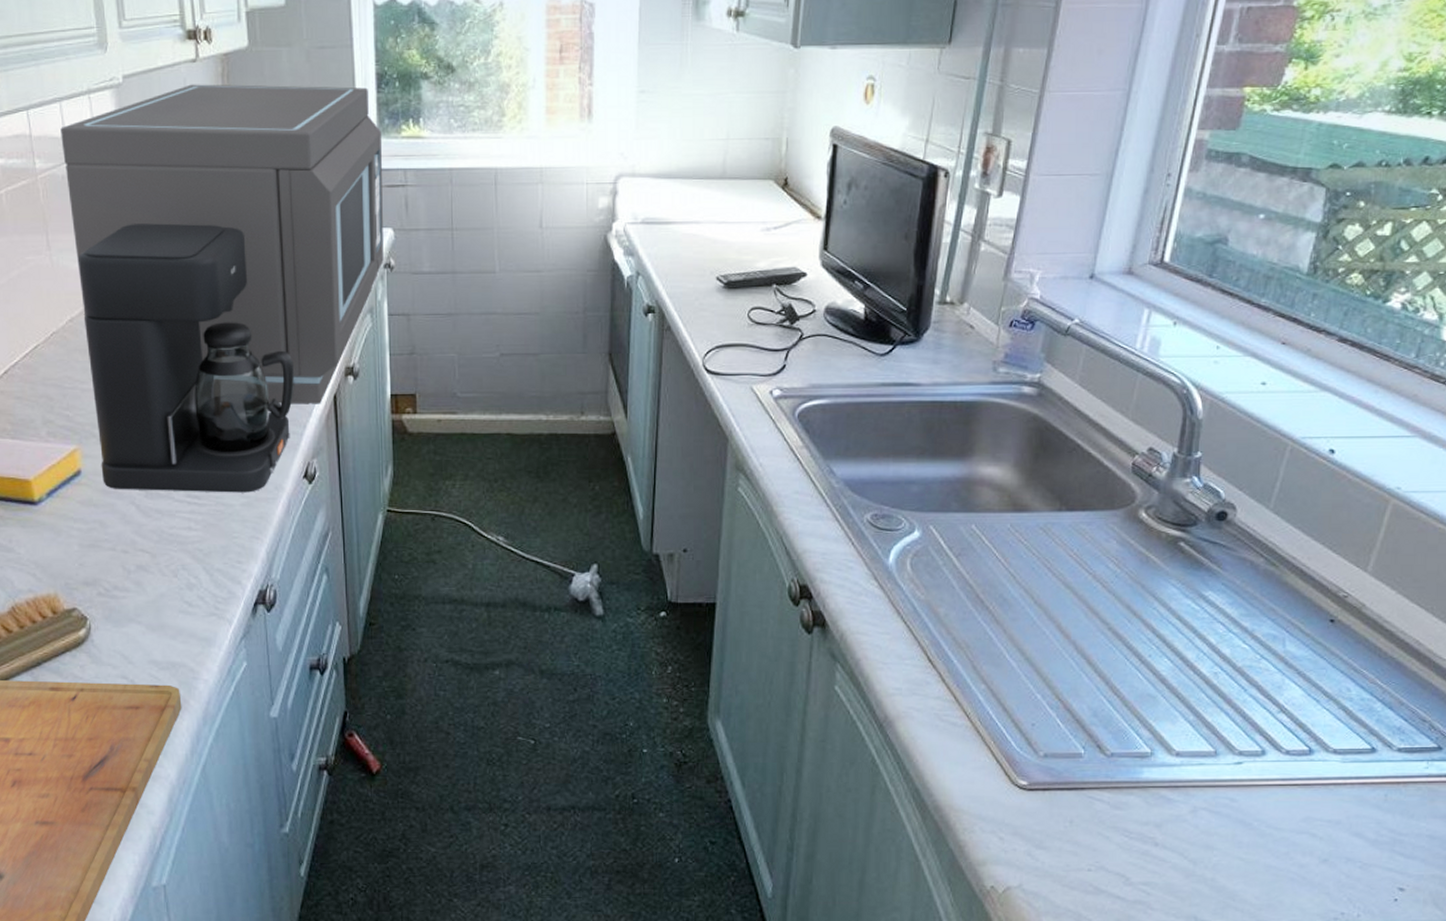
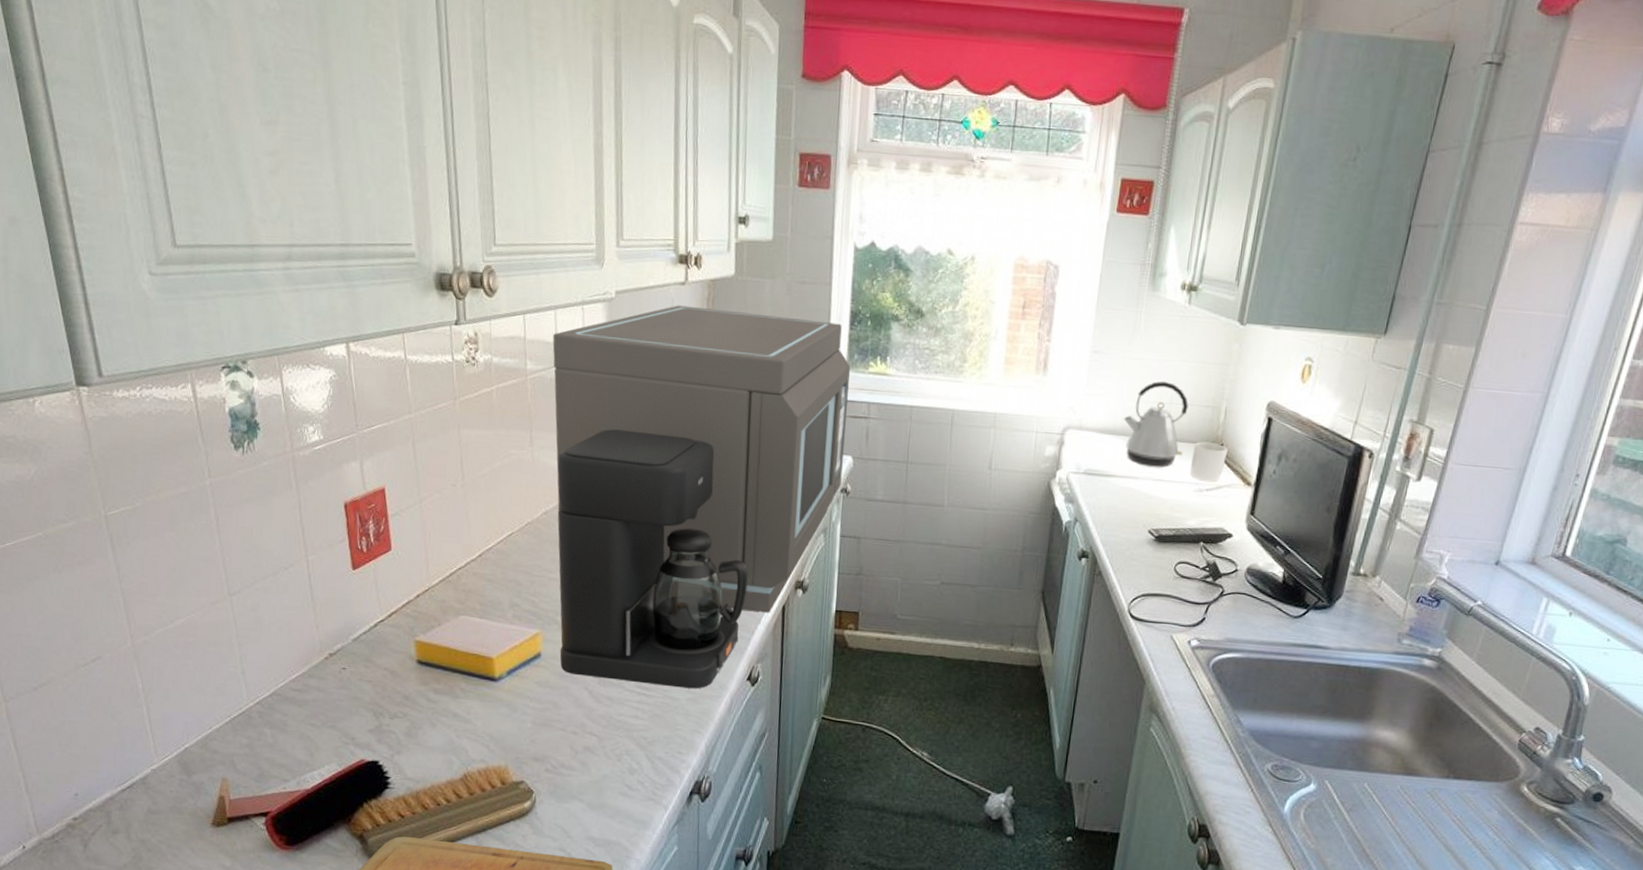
kettle: none [678,116,746,210] -> present [1123,381,1188,469]
mug: none [754,177,793,220] -> present [1189,441,1228,483]

